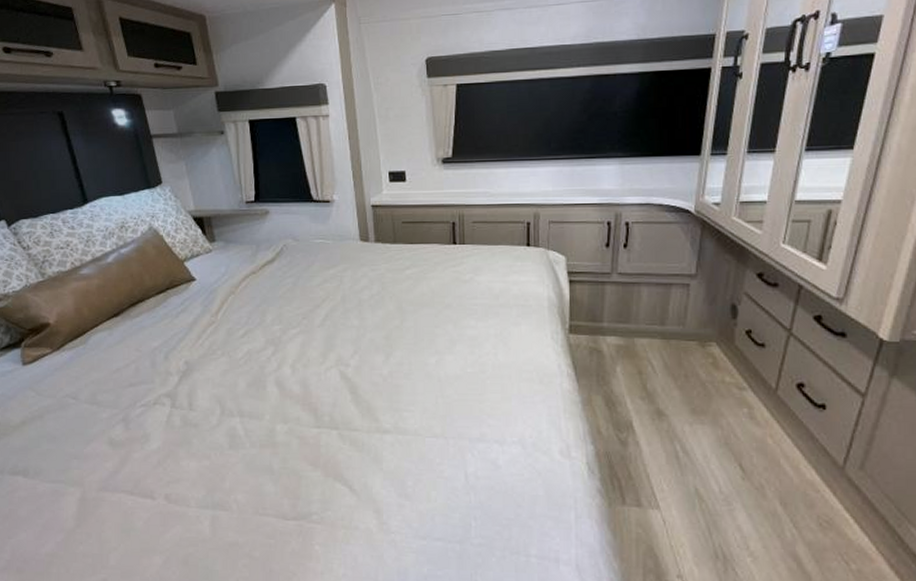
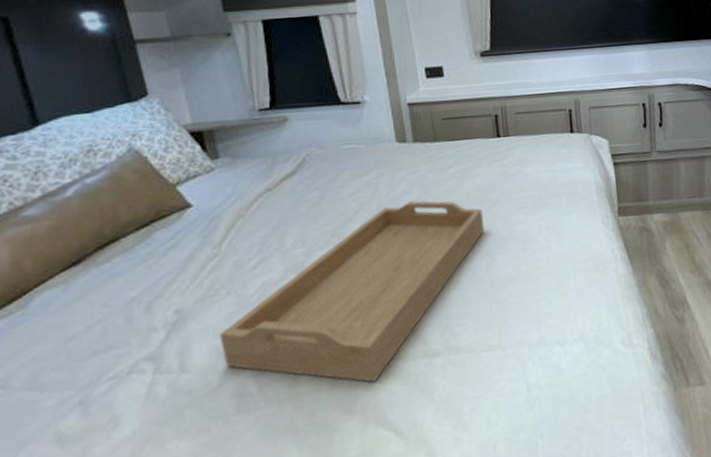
serving tray: none [217,296,435,445] -> present [220,200,484,383]

